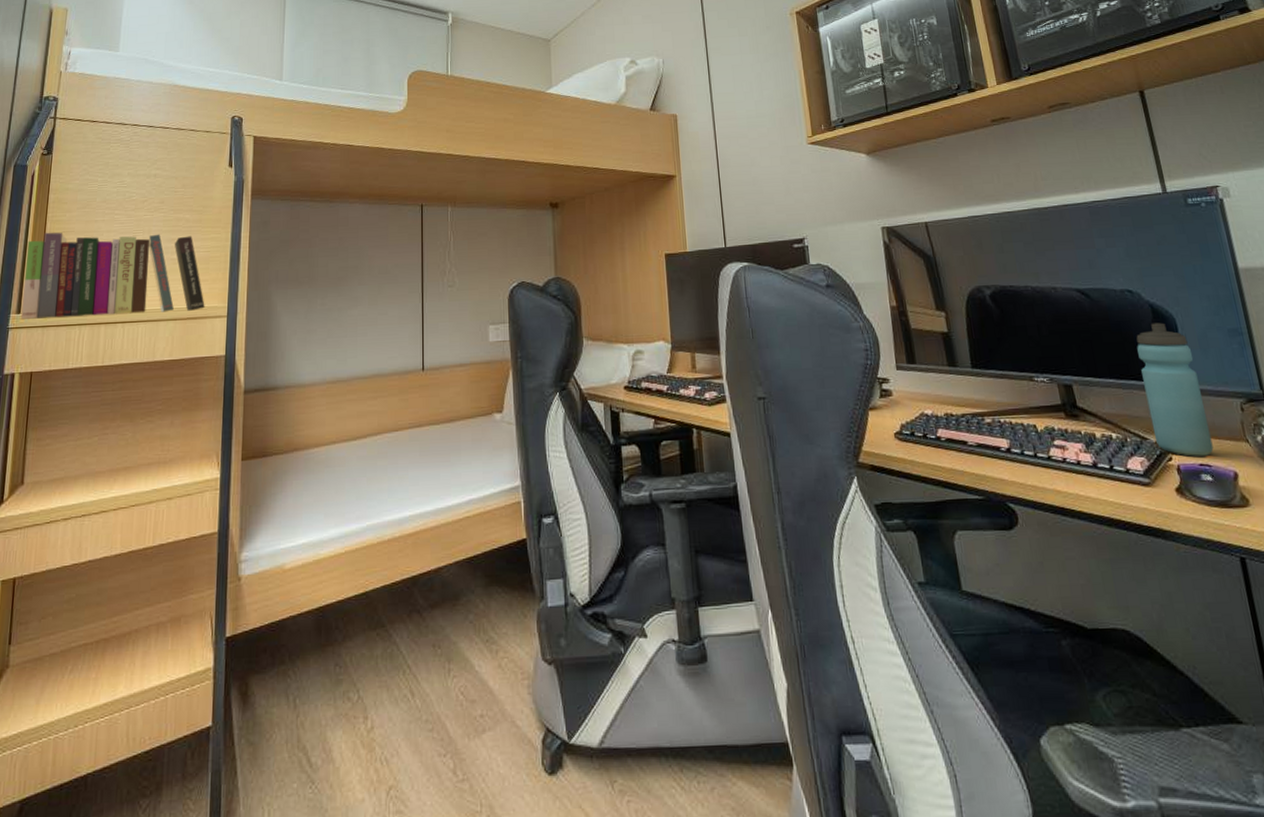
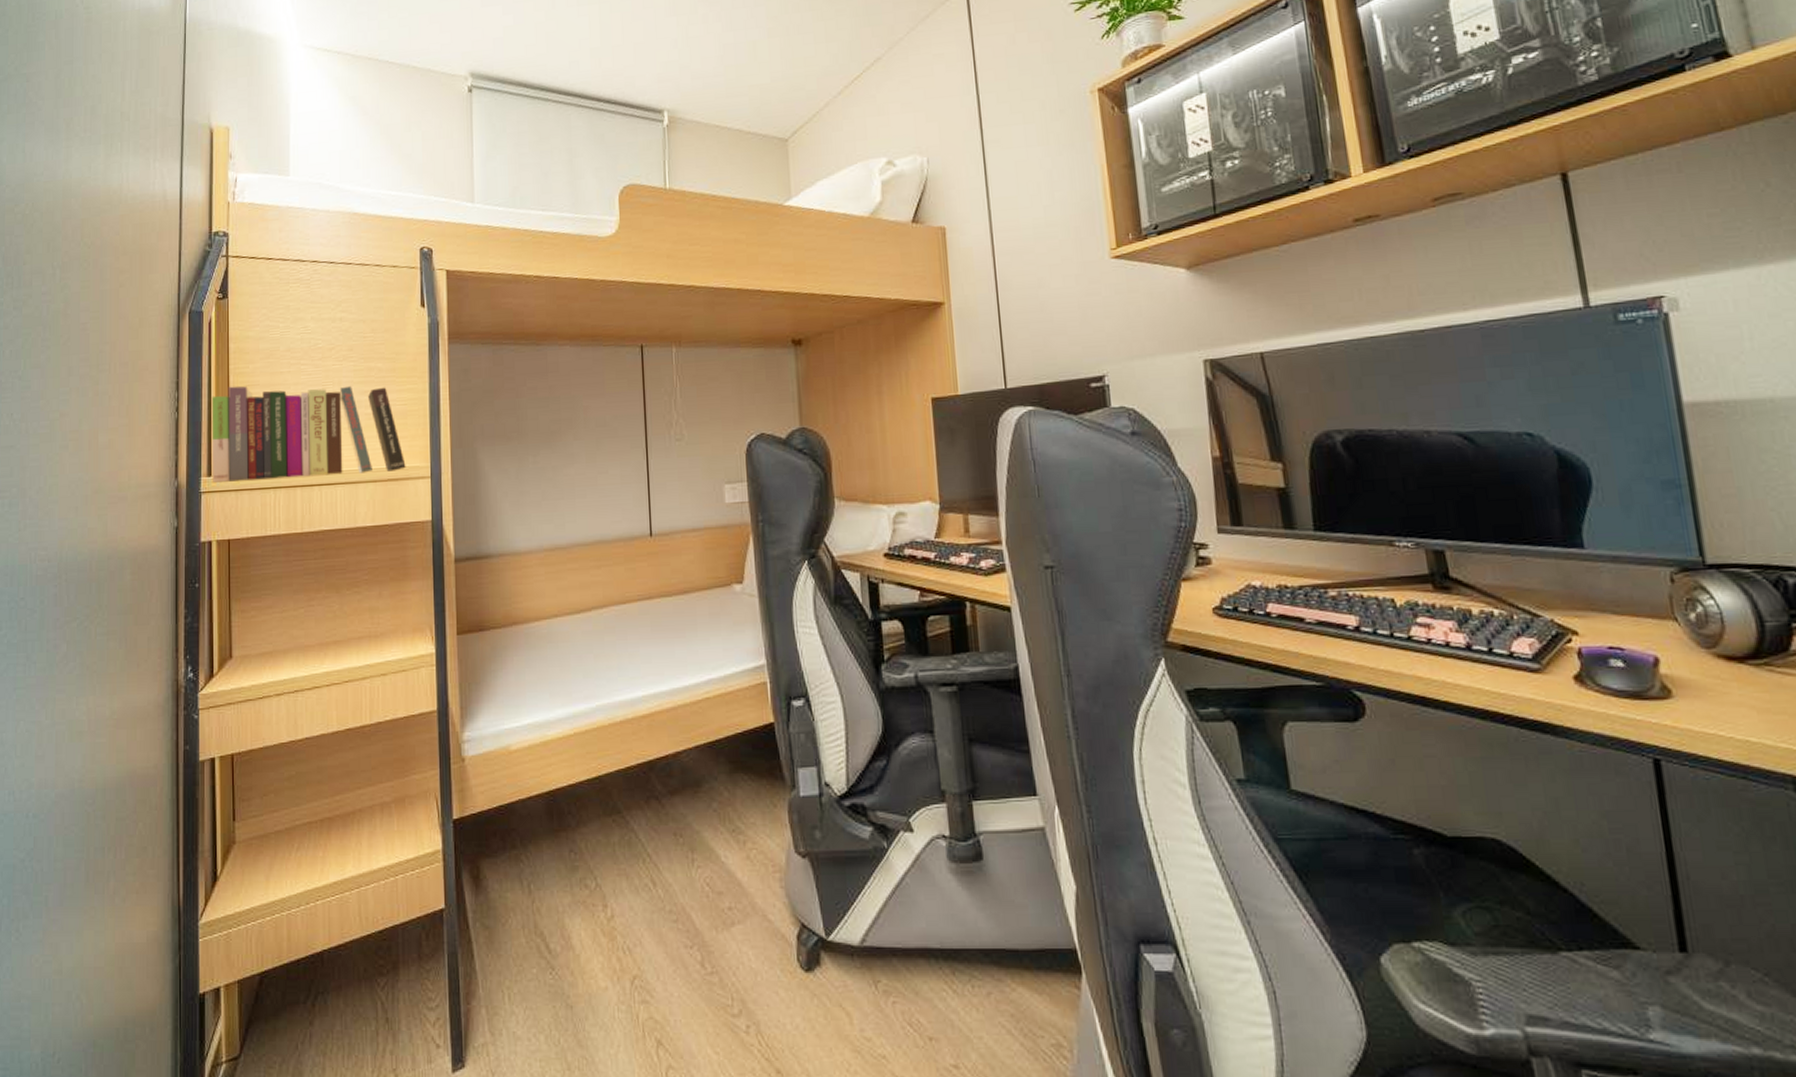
water bottle: present [1136,323,1214,456] -> none [1534,473,1629,638]

